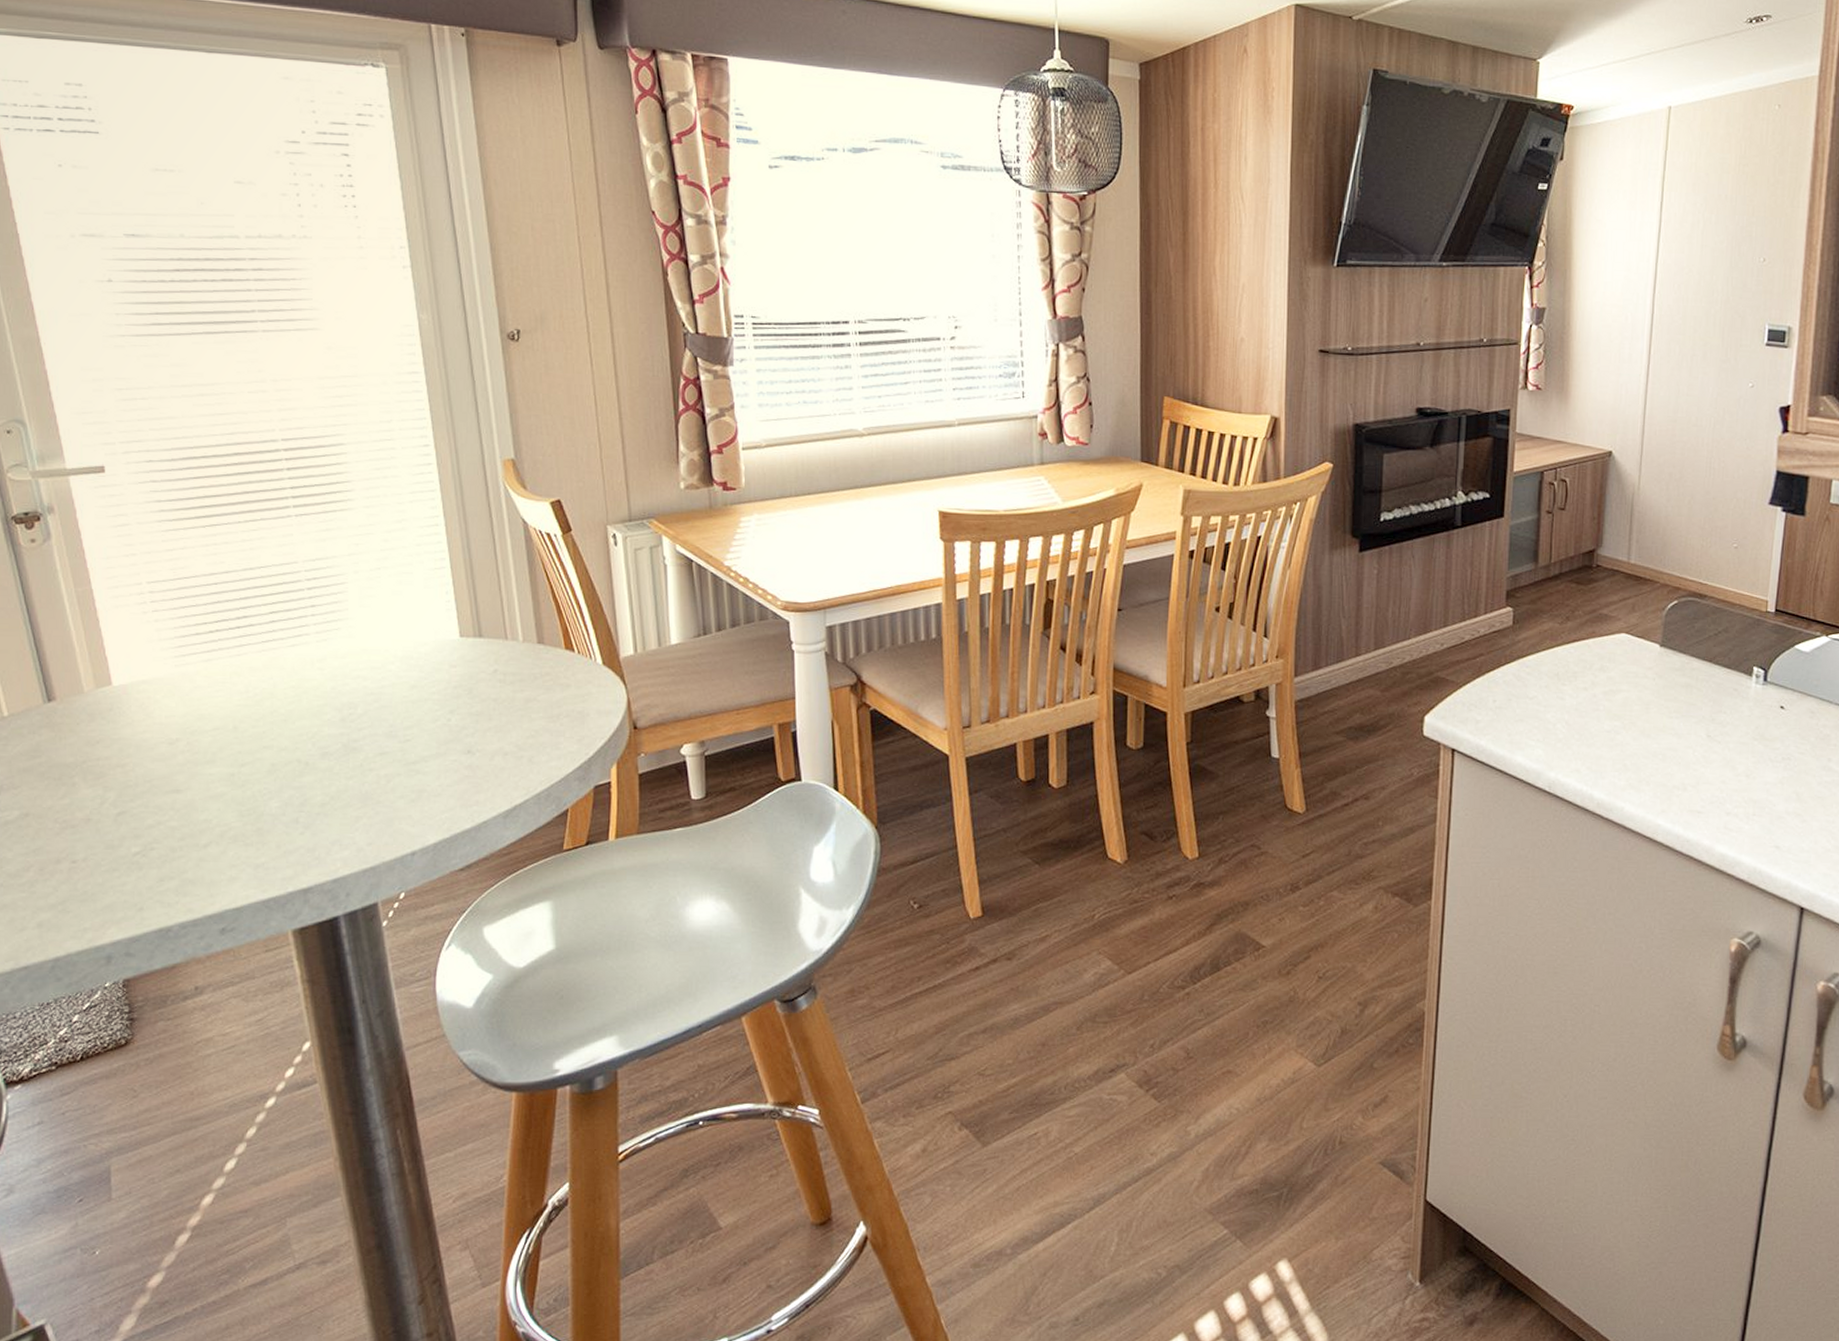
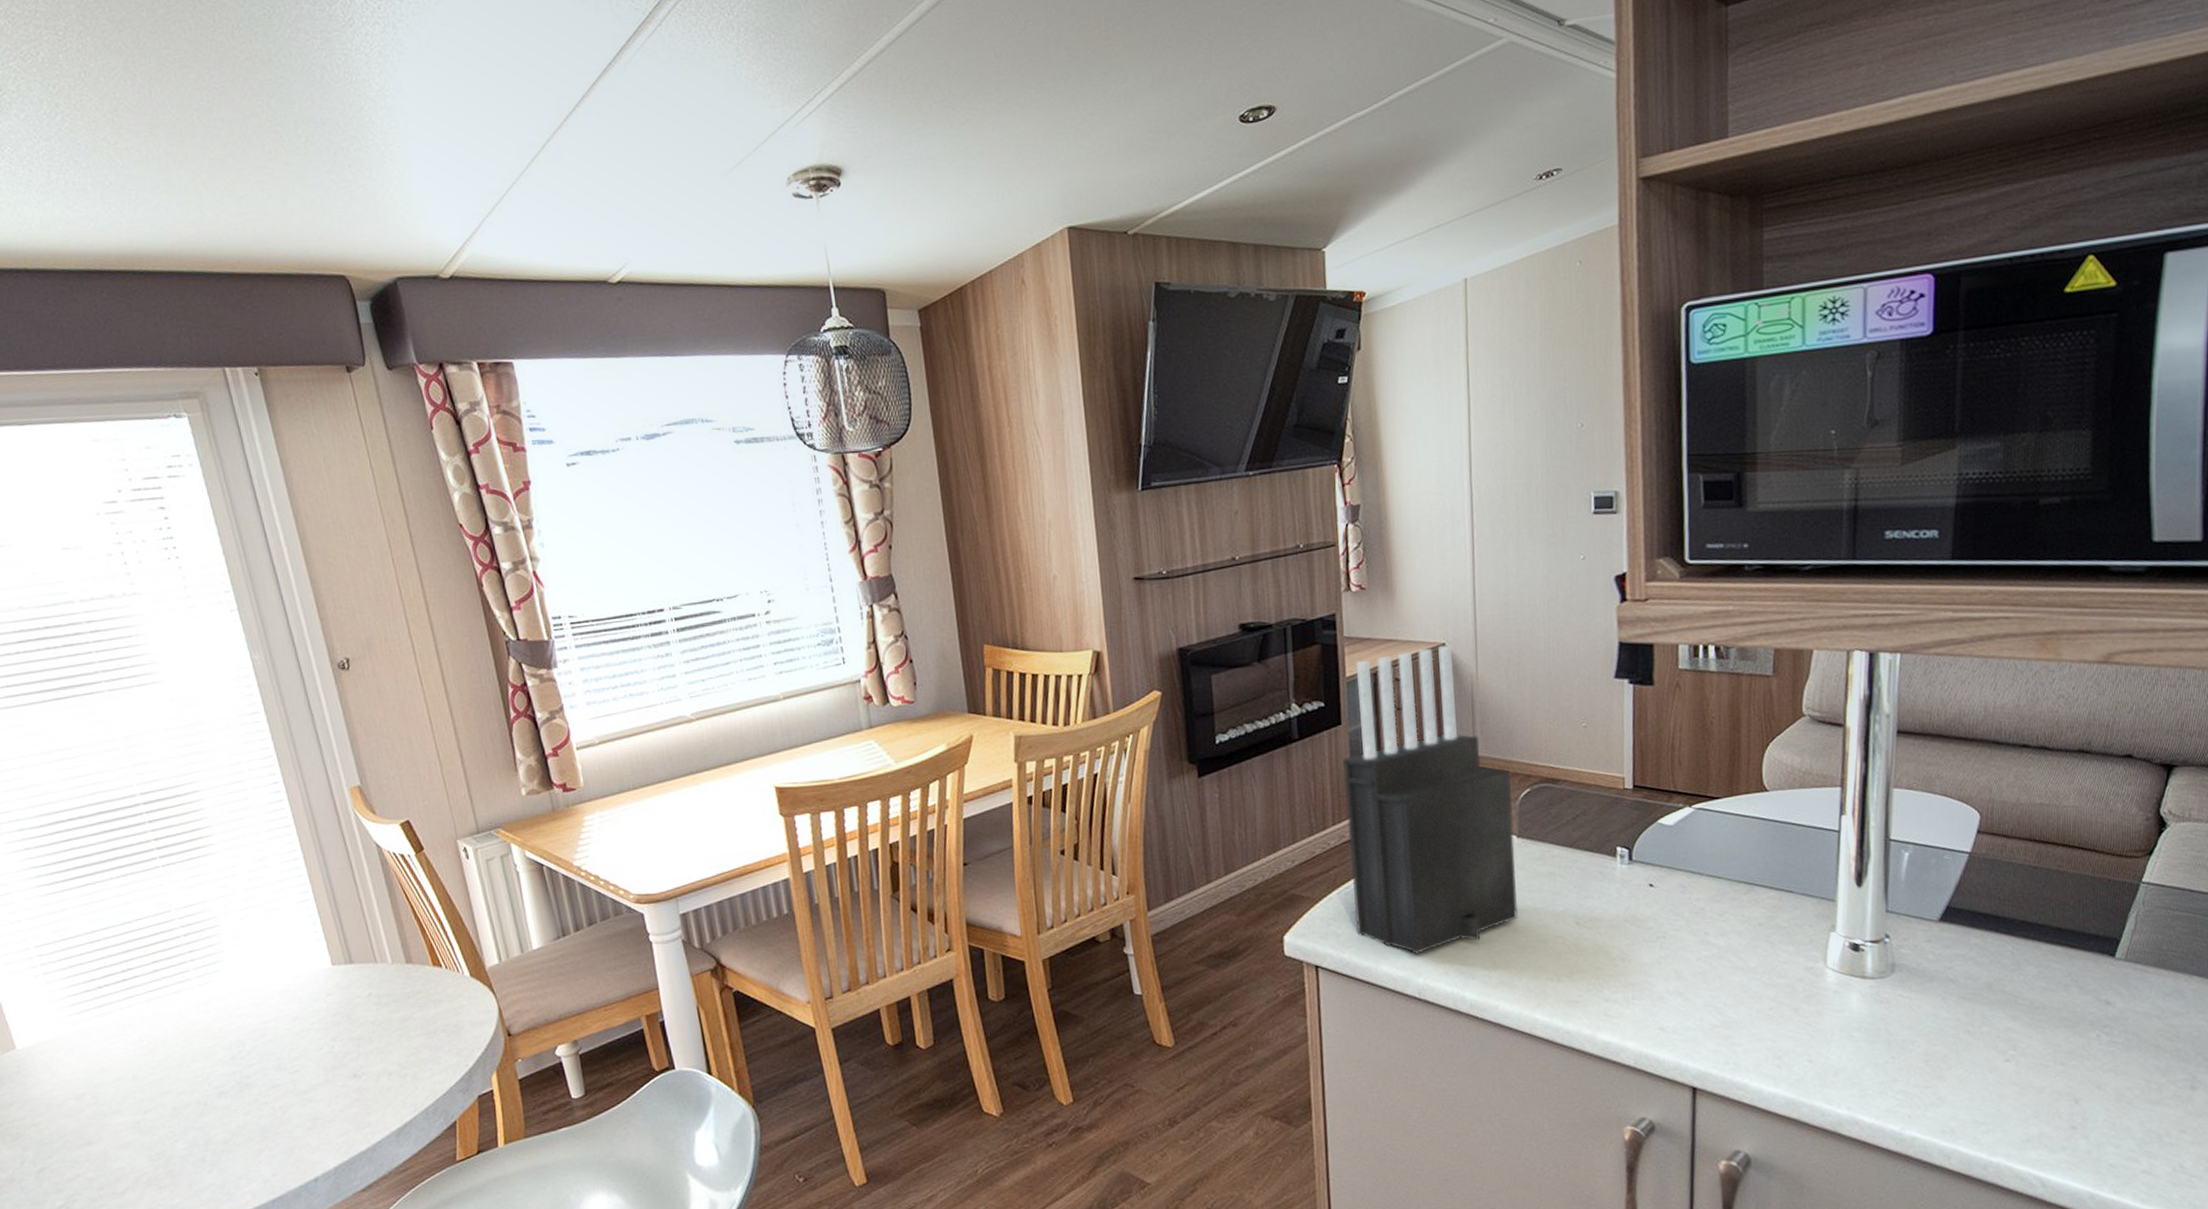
knife block: none [1495,453,1660,749] -> present [1343,645,1518,954]

